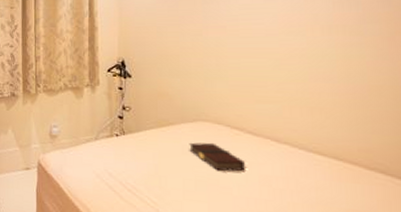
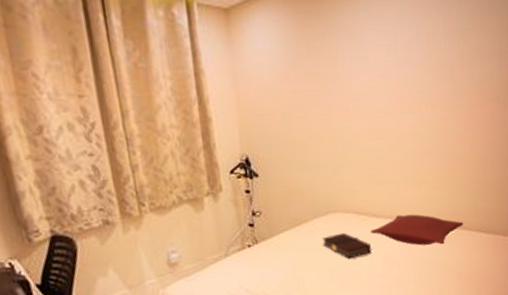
pillow: none [246,137,380,183] -> present [371,214,464,246]

